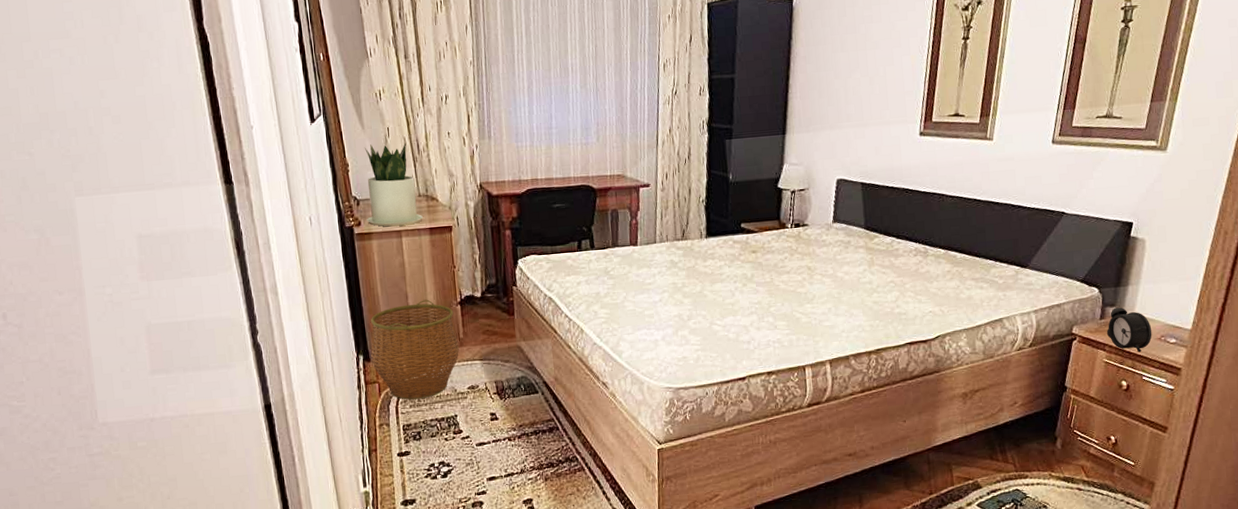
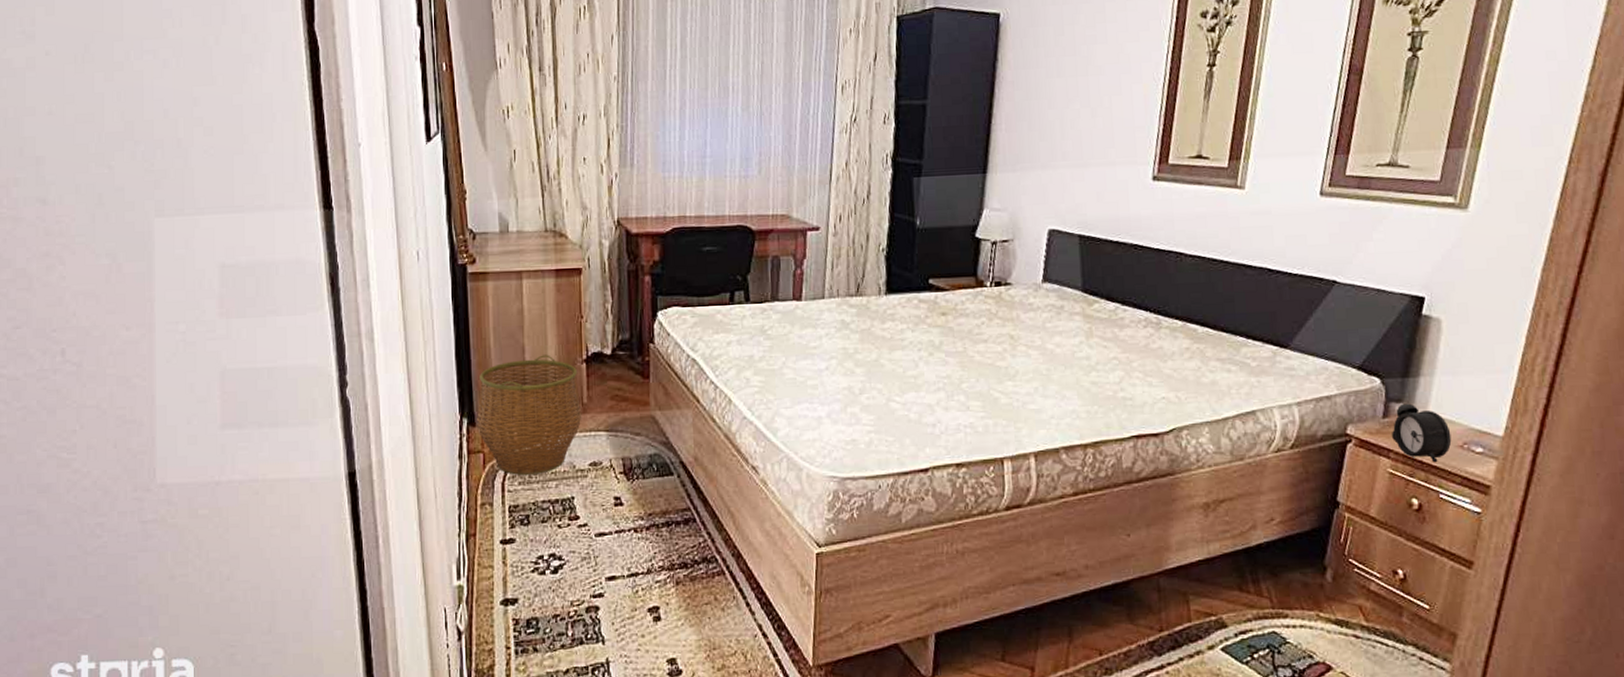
planter: present [364,142,423,227] -> none [483,168,548,266]

